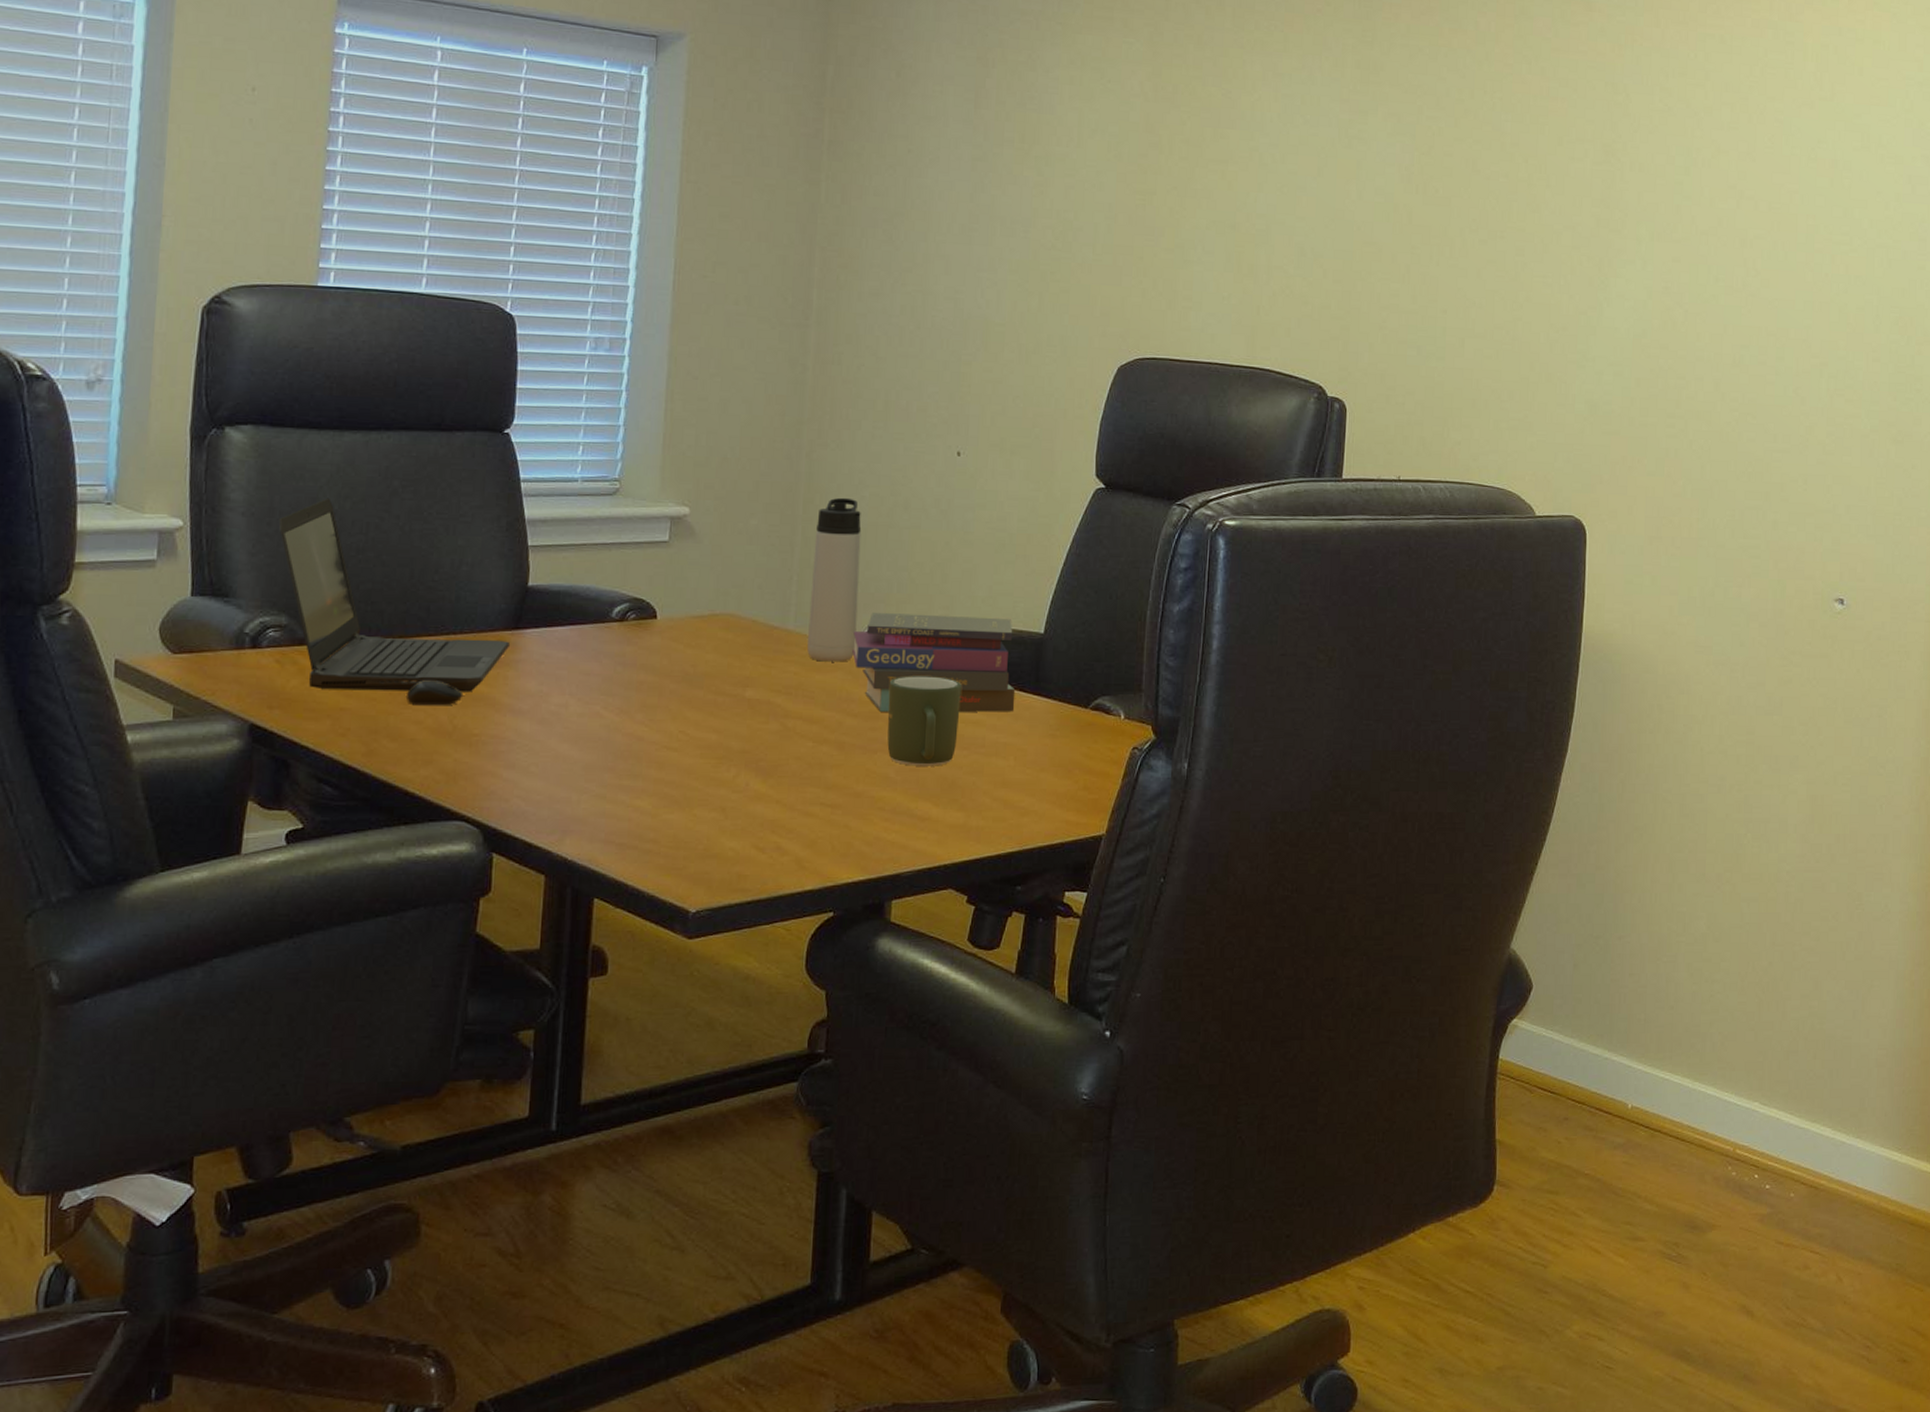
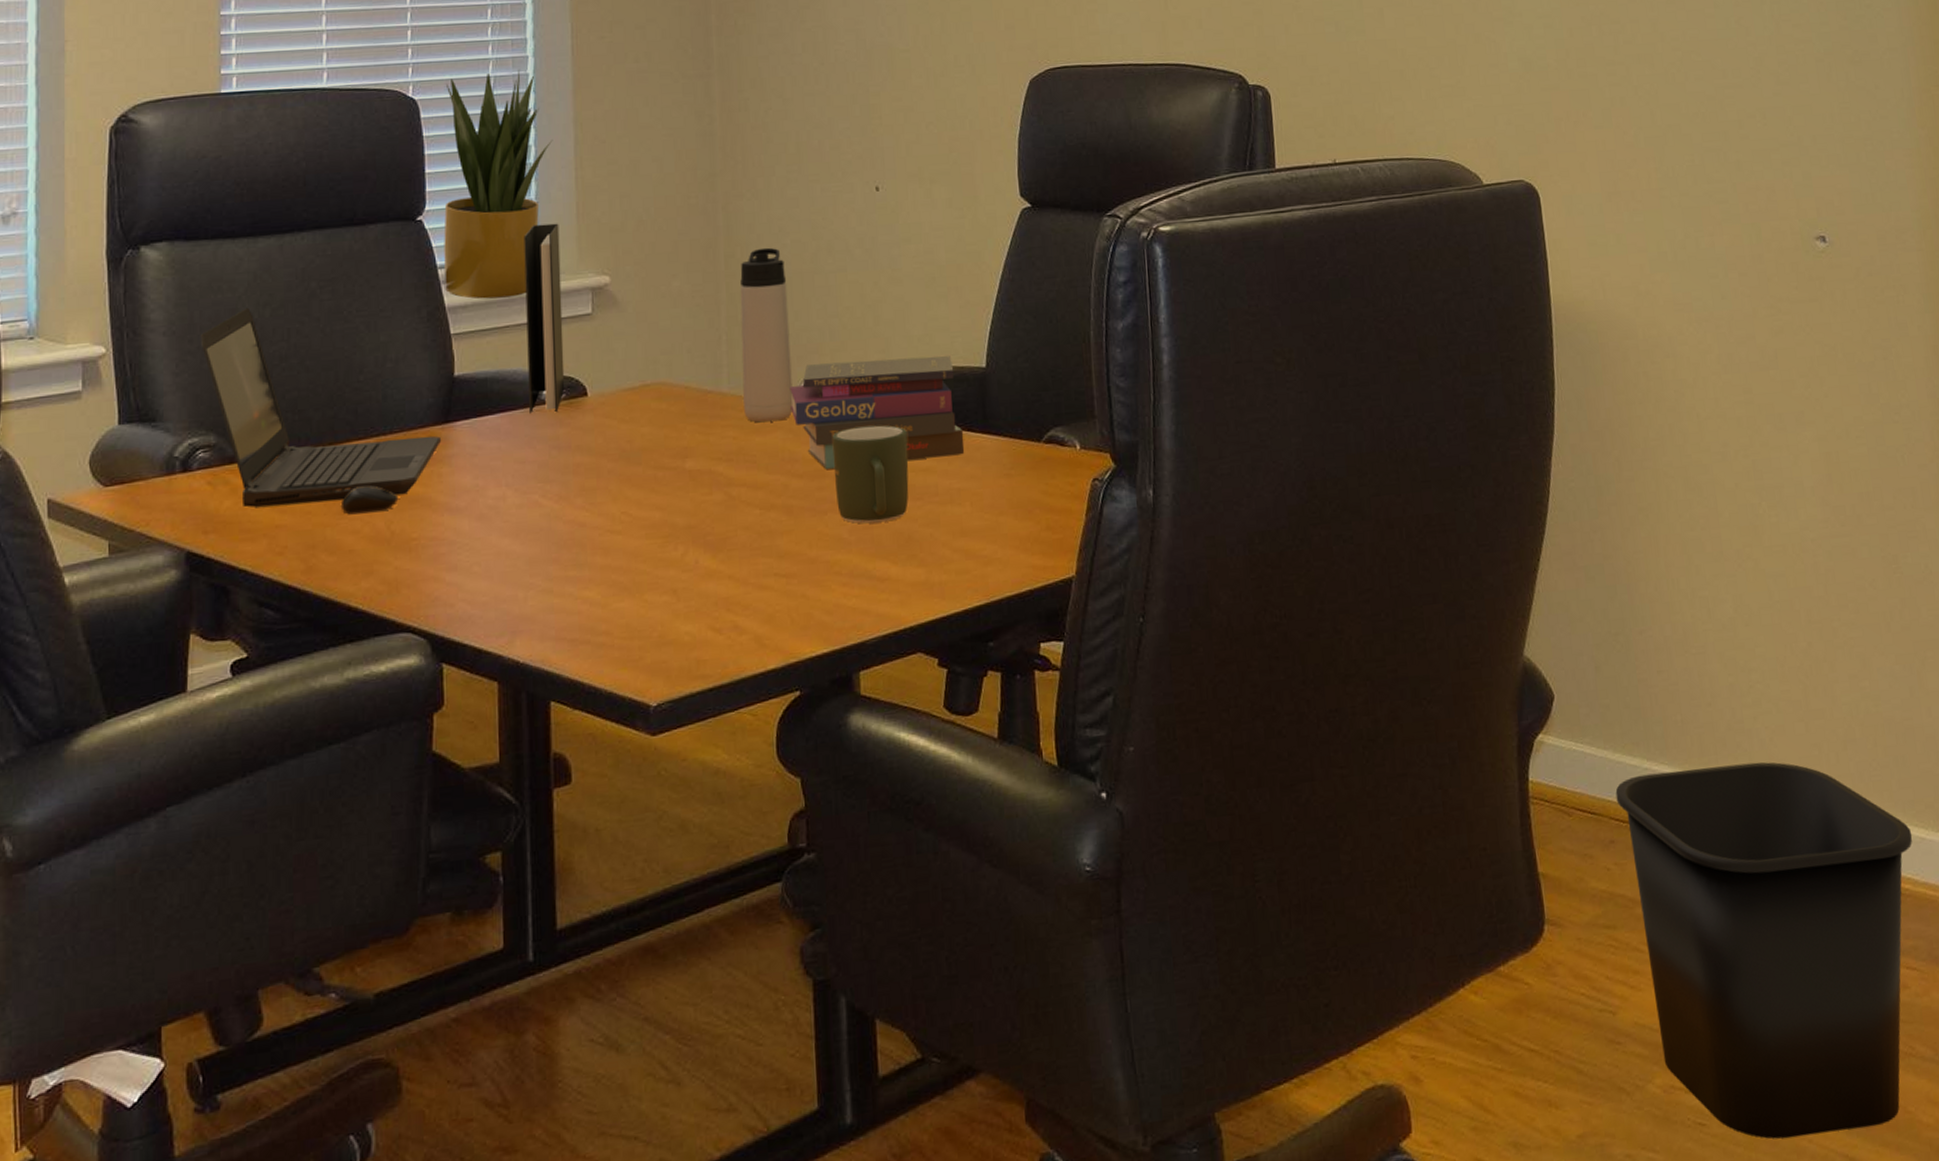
planter: none [526,297,646,517] -> present [444,69,553,300]
binder: none [599,450,645,630] -> present [524,223,565,414]
waste bin: none [1575,1062,1835,1386] -> present [1615,762,1912,1139]

